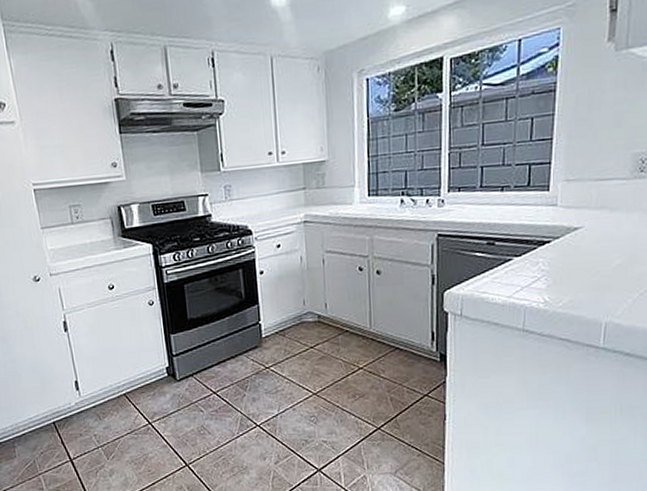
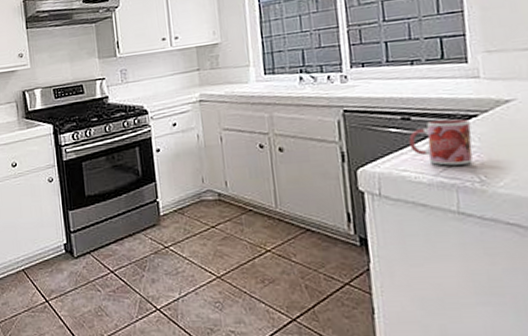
mug: none [491,244,543,288] -> present [409,119,473,166]

